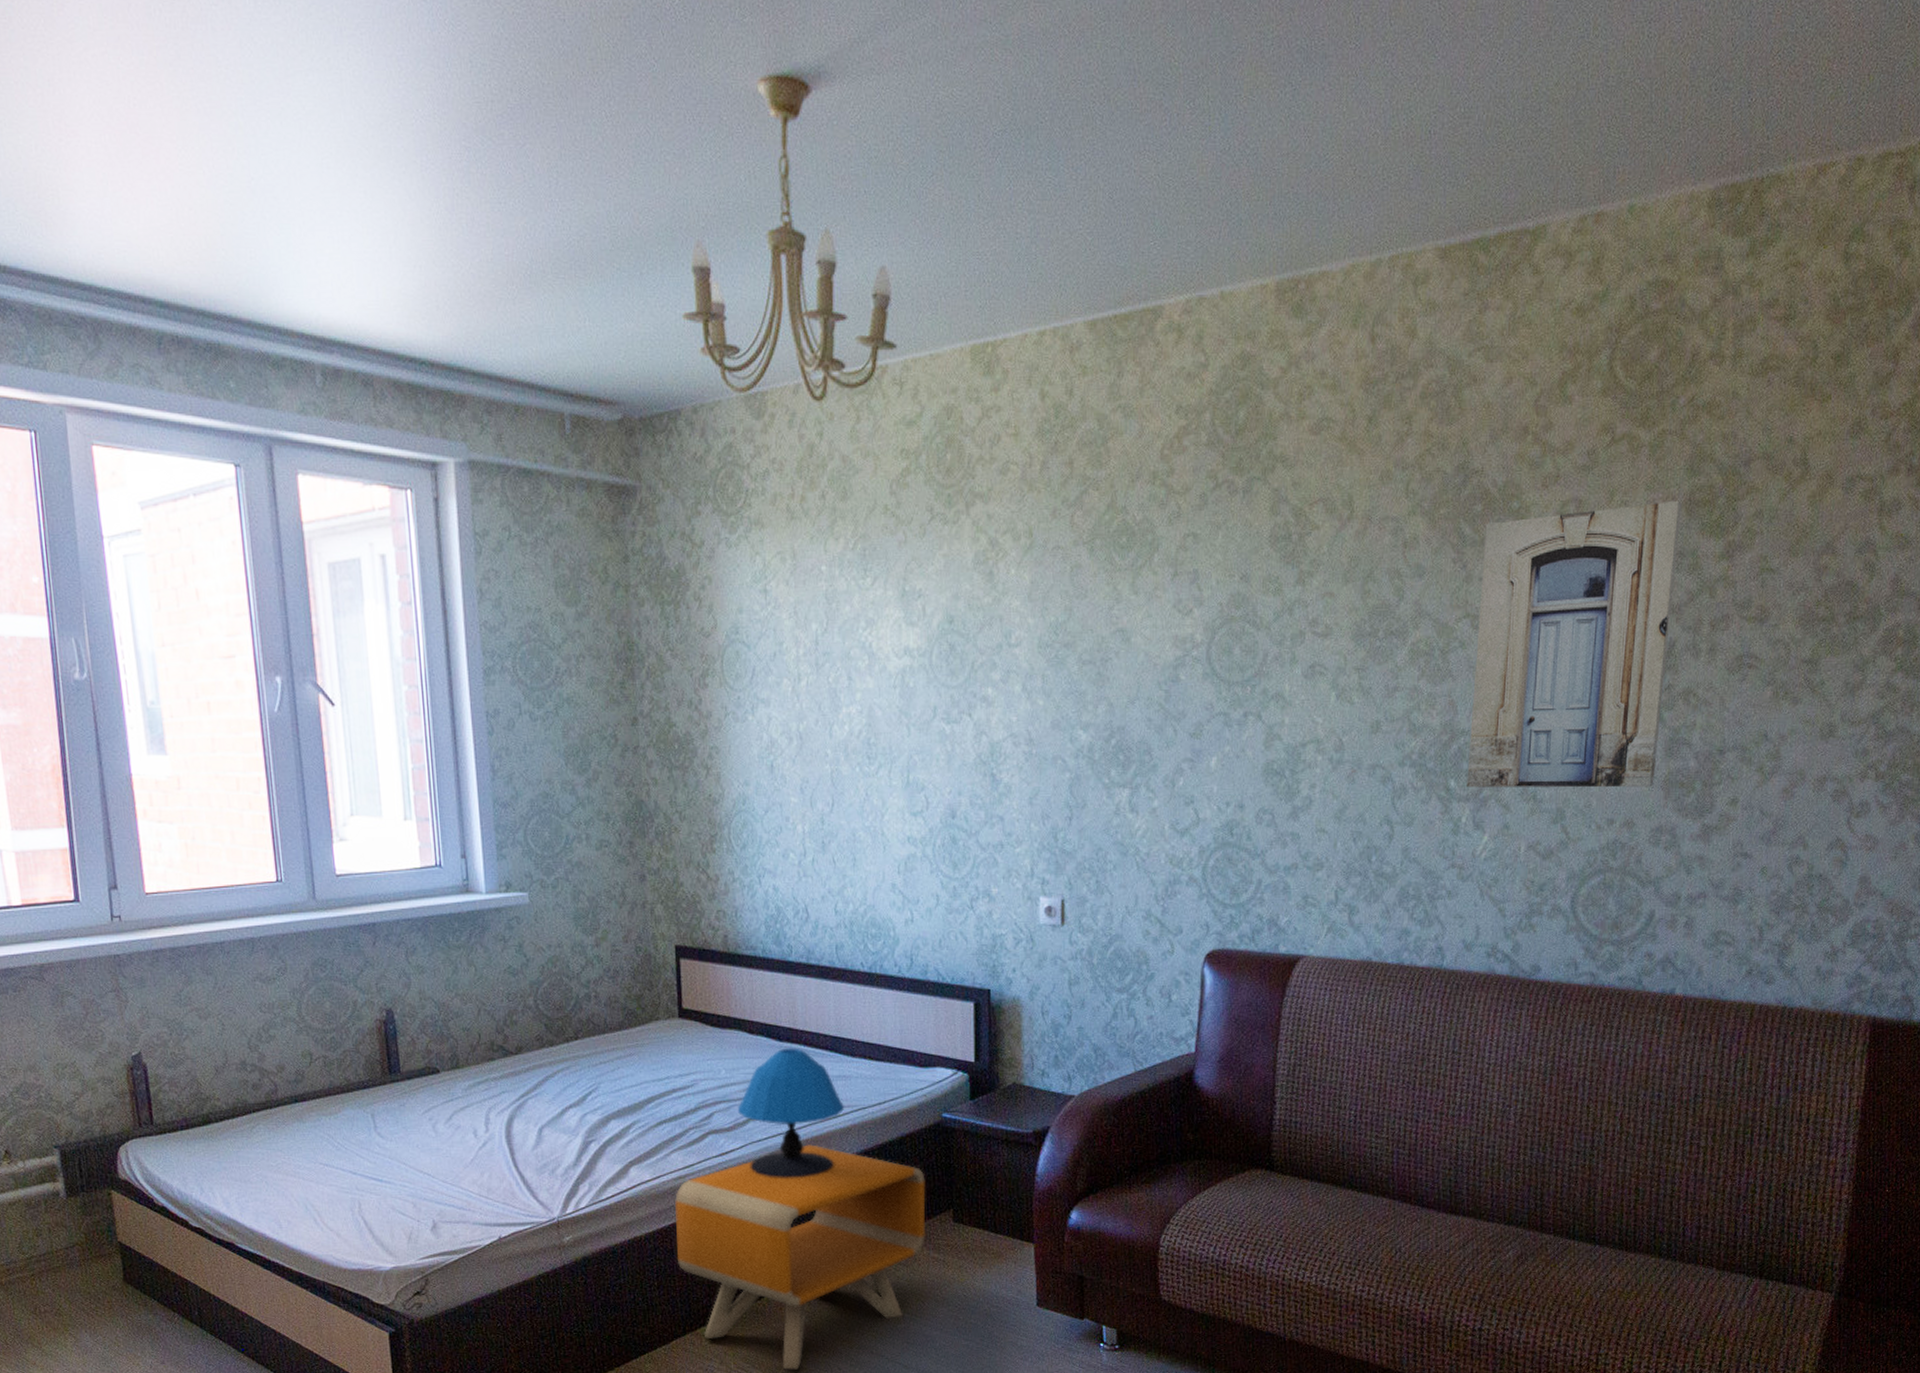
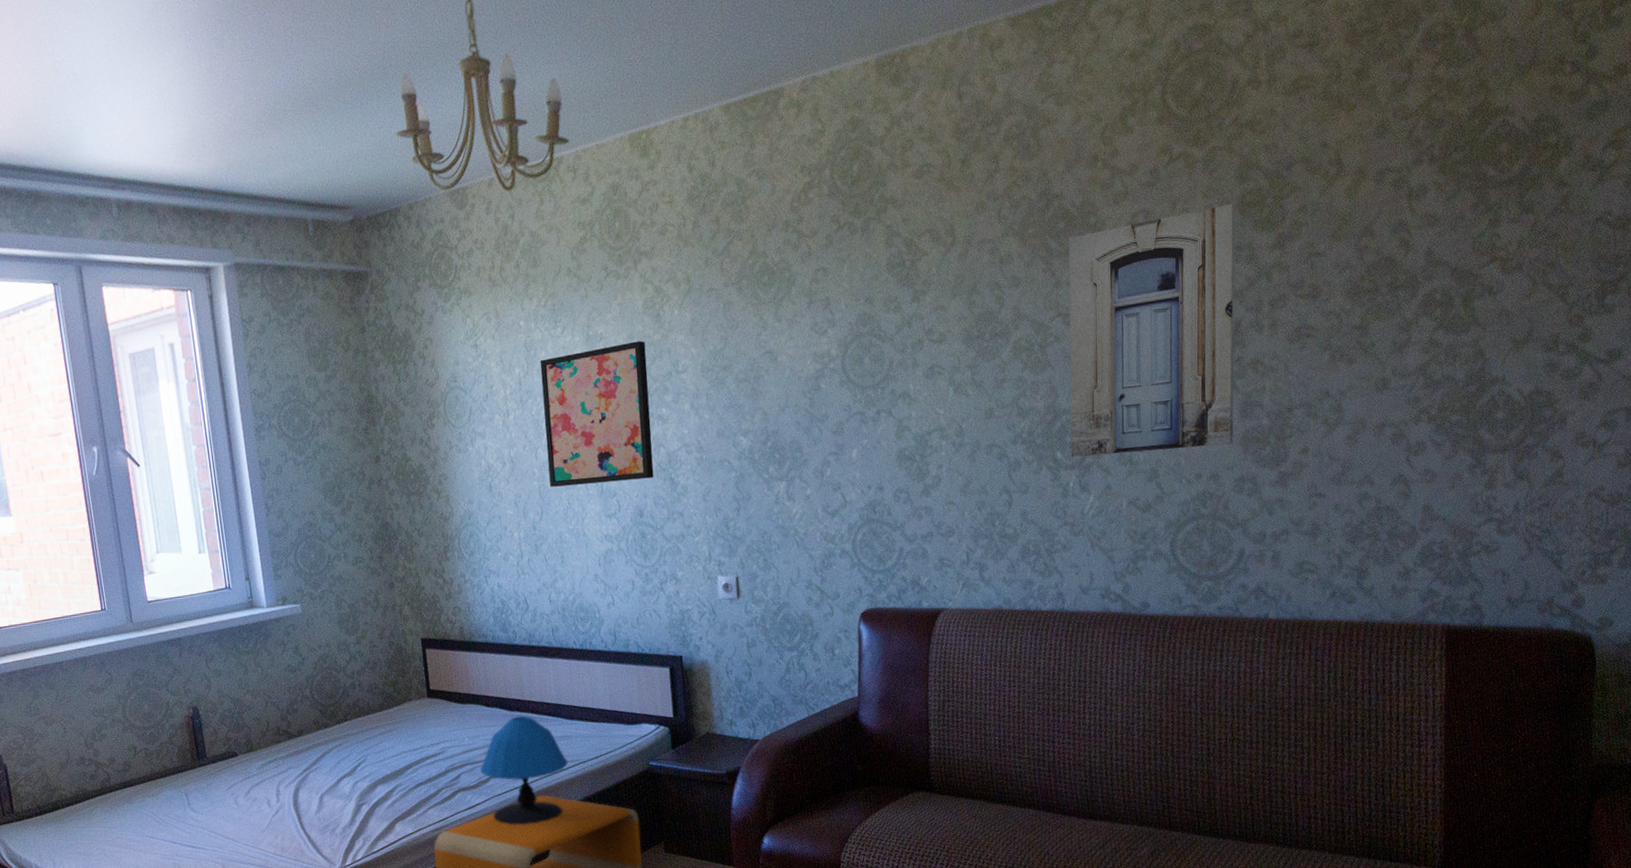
wall art: none [842,603,973,773] -> present [540,341,654,487]

